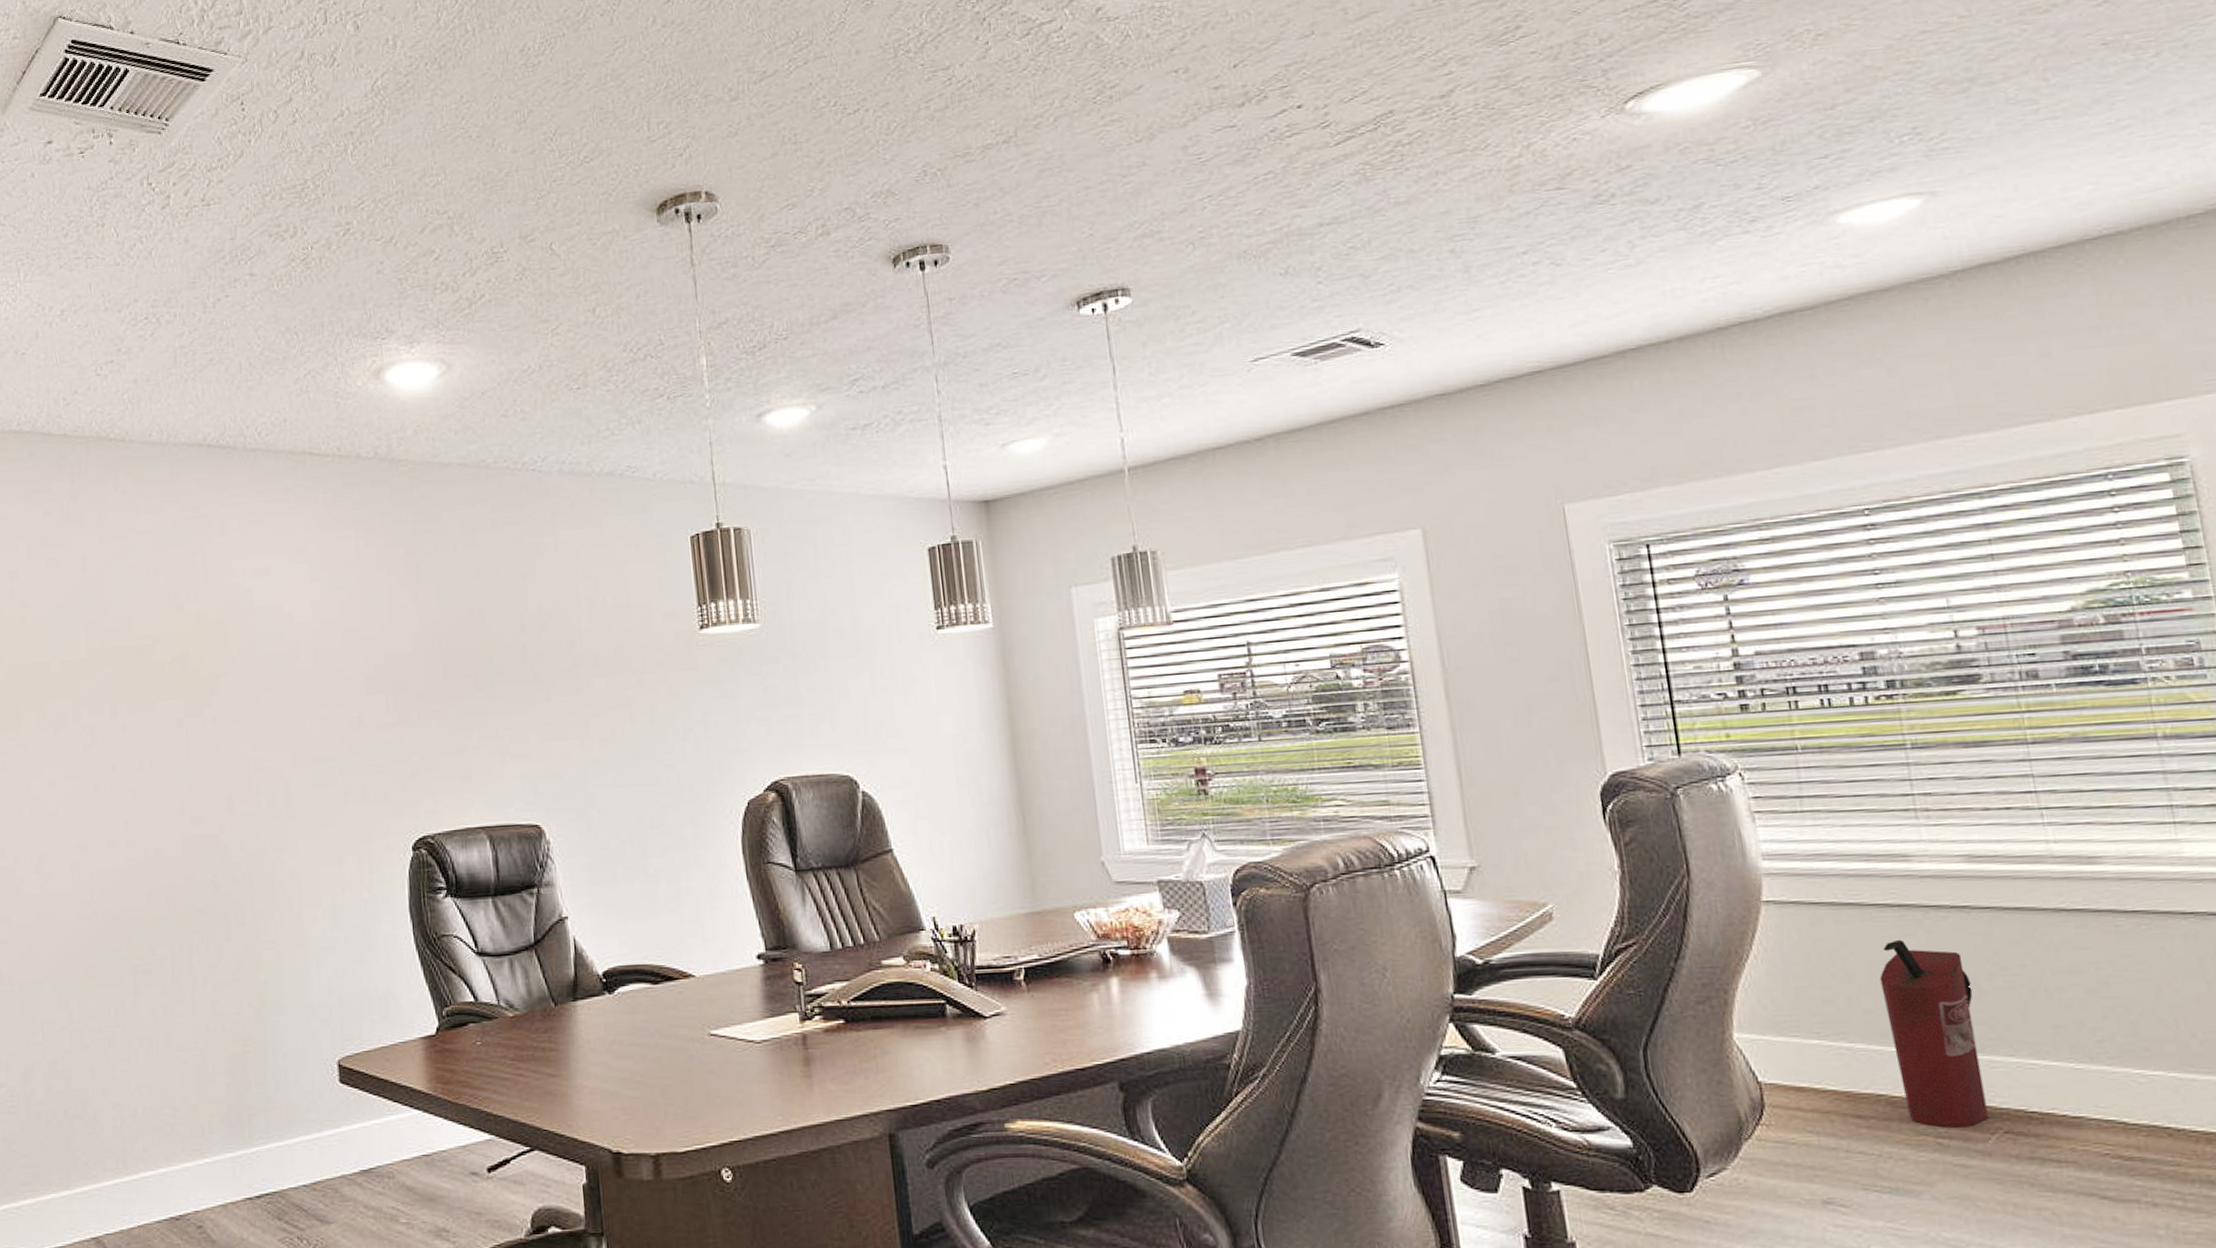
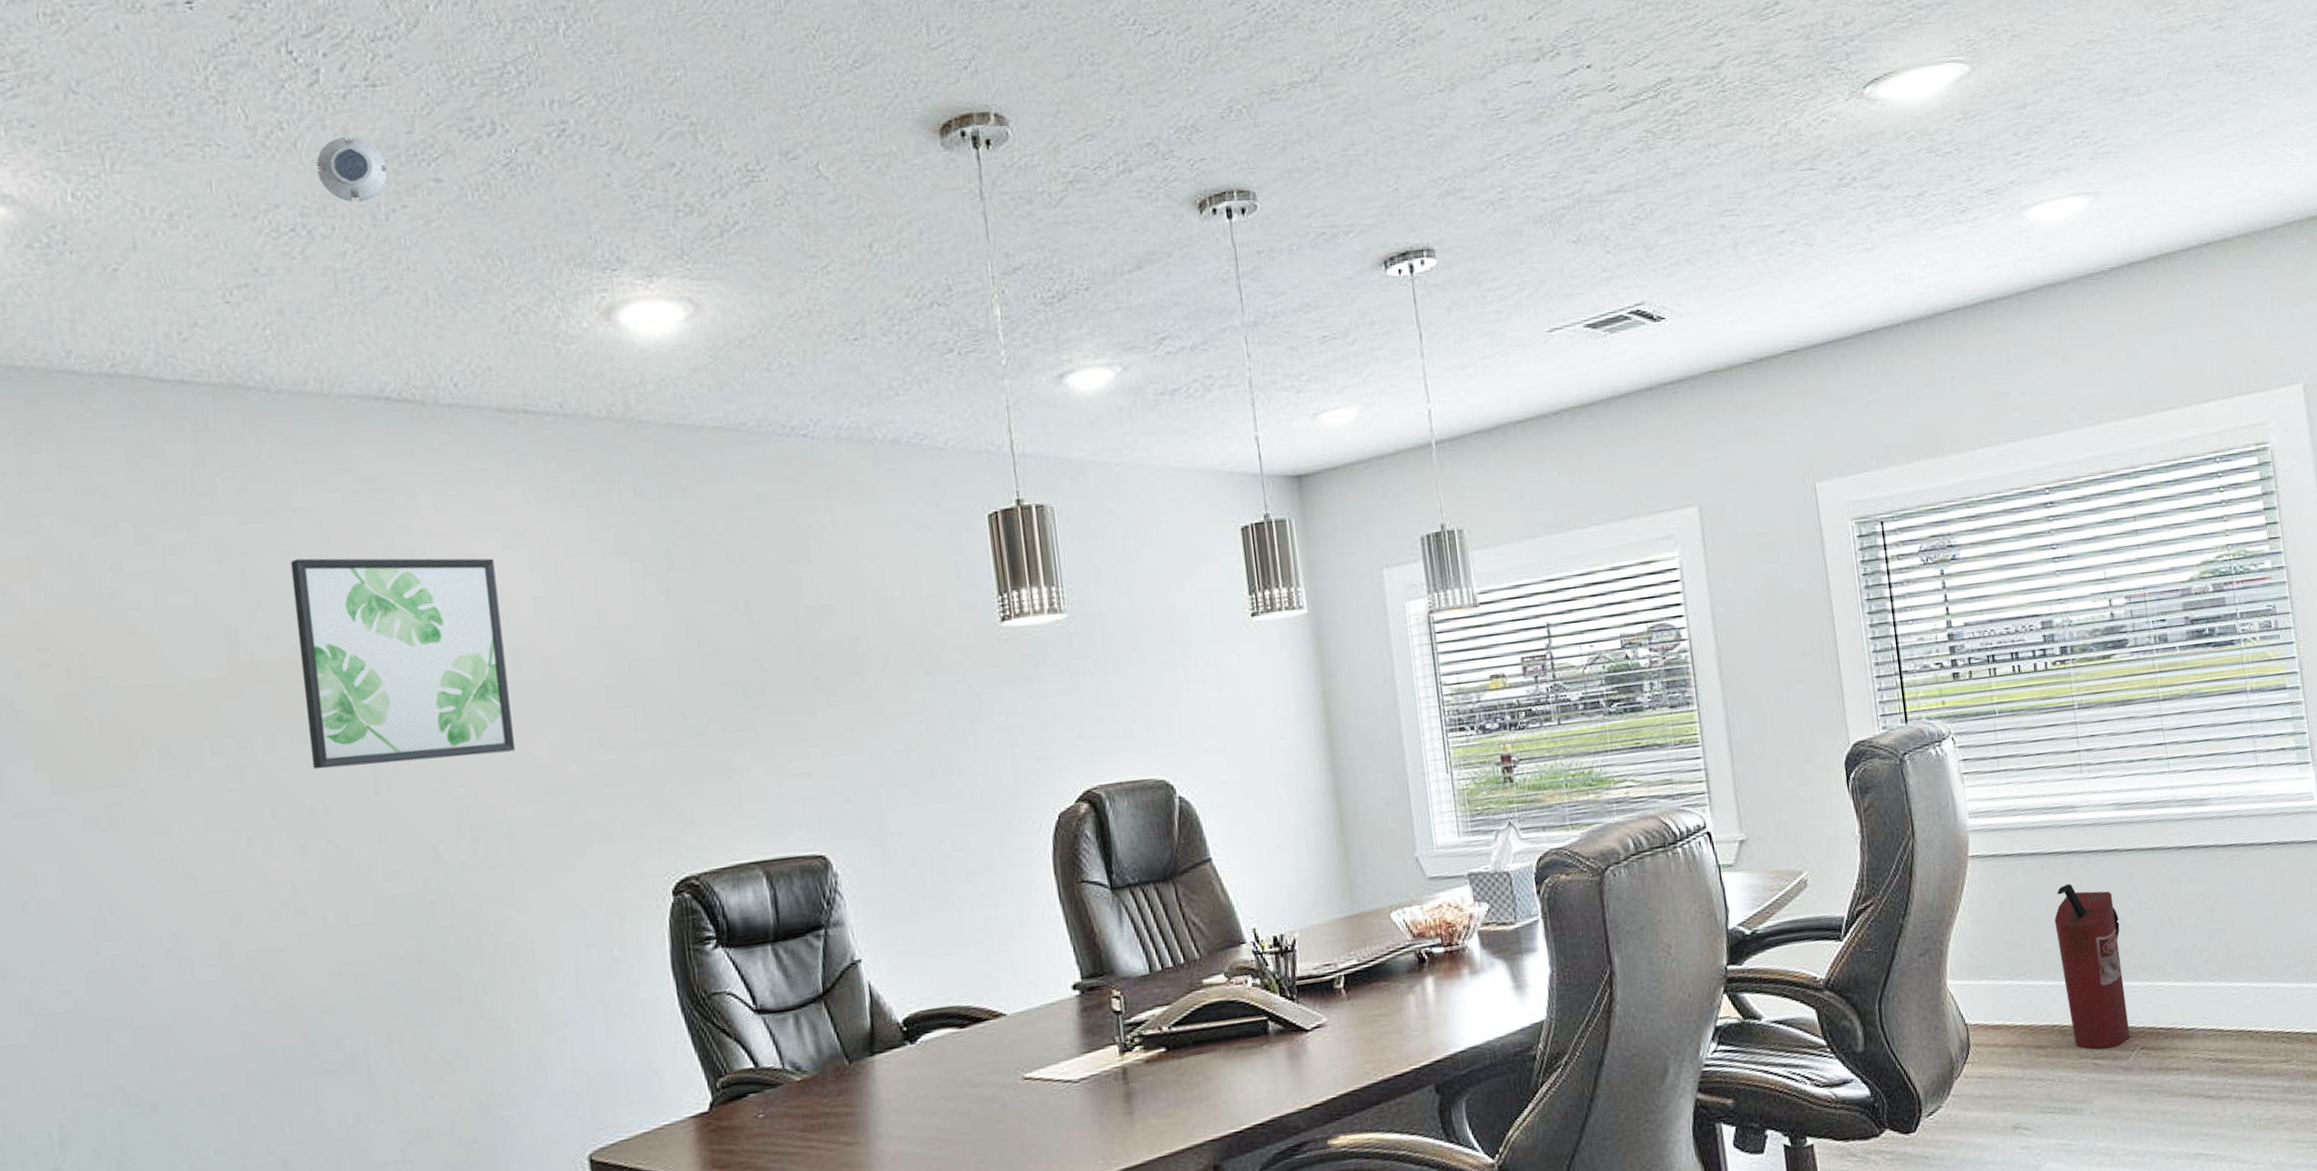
wall art: none [133,569,293,734] -> present [290,558,515,770]
smoke detector: none [165,245,216,295] -> present [316,136,388,202]

